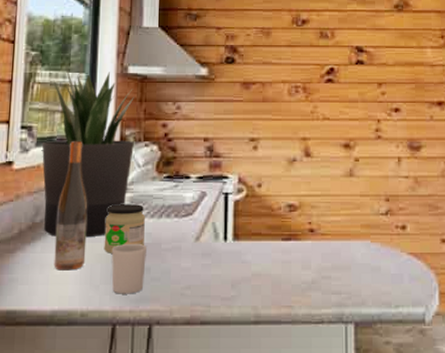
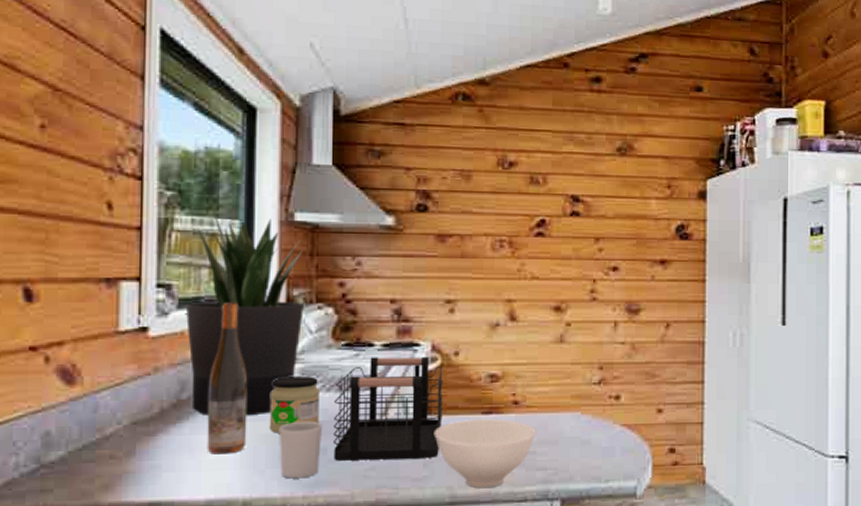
dish rack: none [156,188,248,279] -> present [333,356,443,461]
bowl: none [240,245,330,310] -> present [434,419,536,489]

